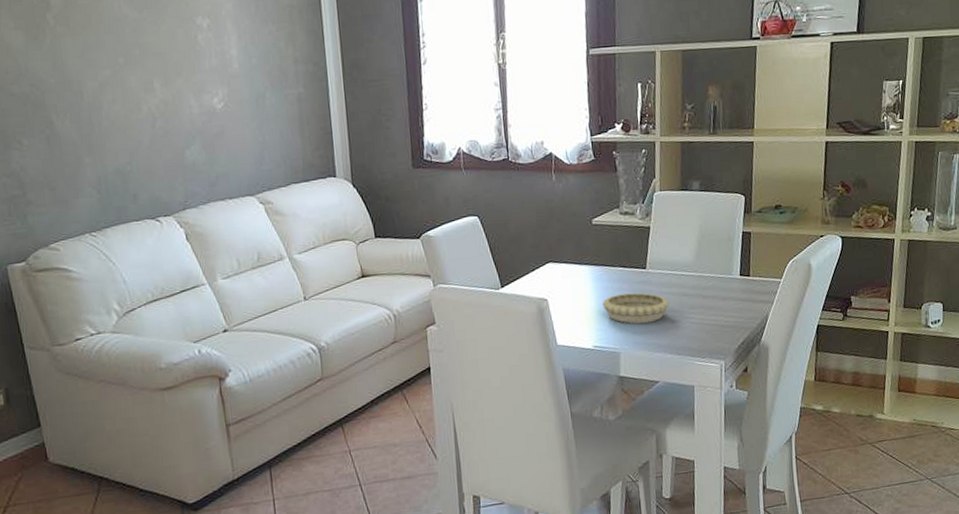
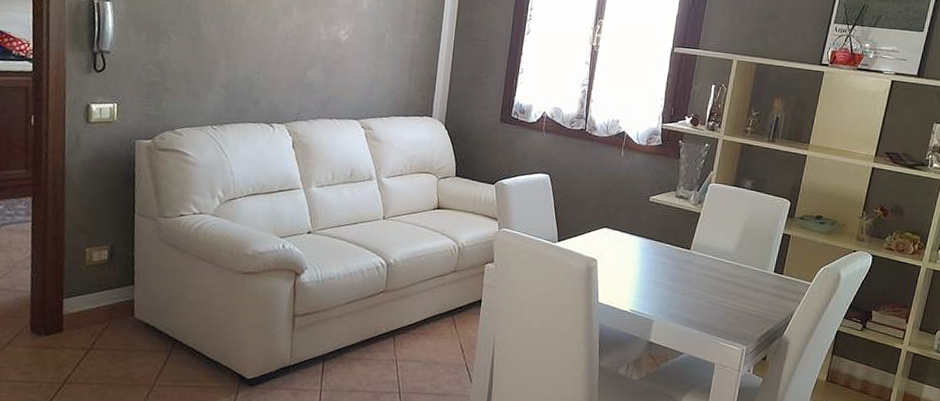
decorative bowl: present [602,292,670,324] -> none [645,267,706,299]

